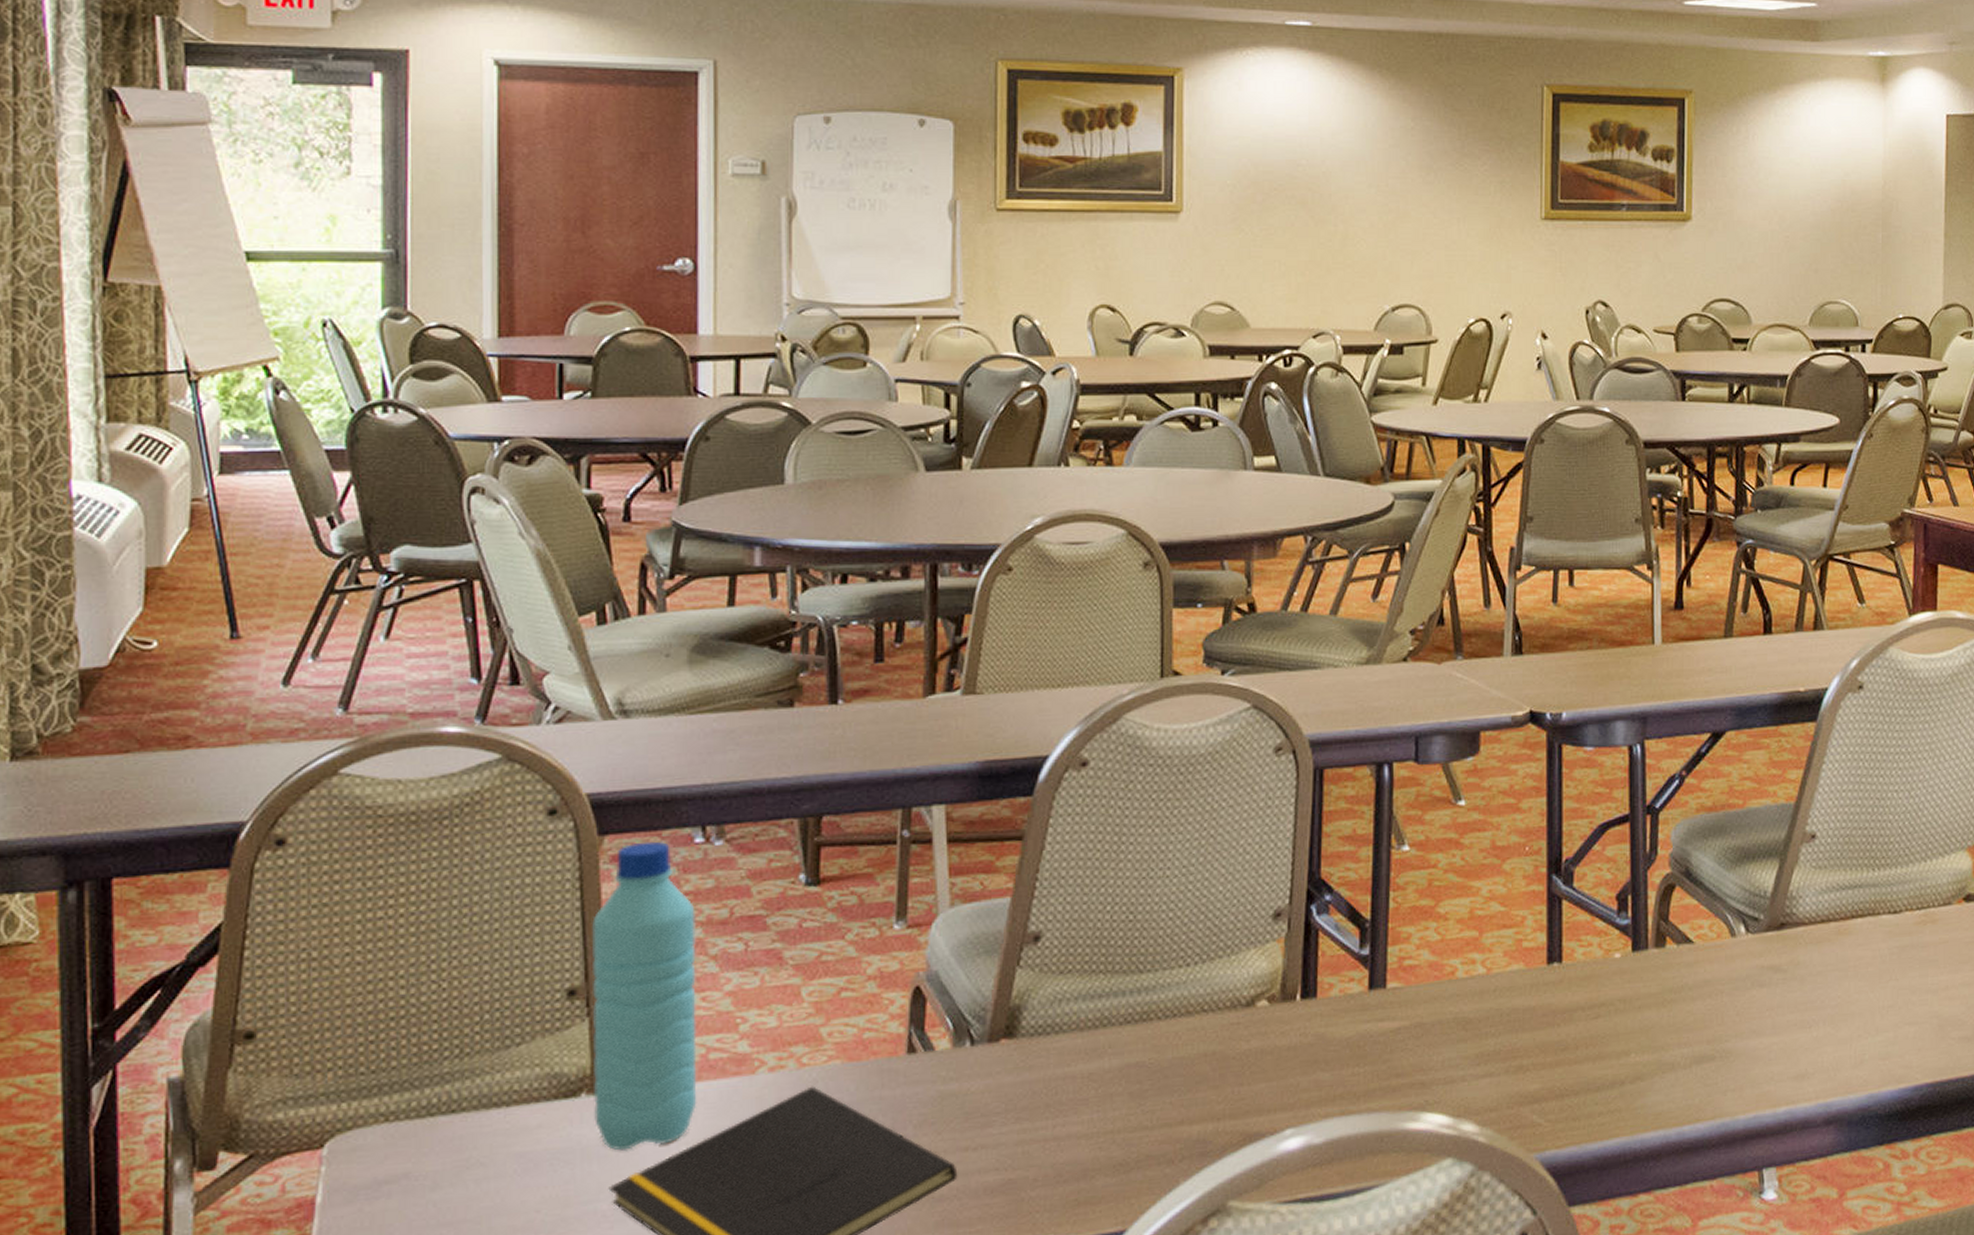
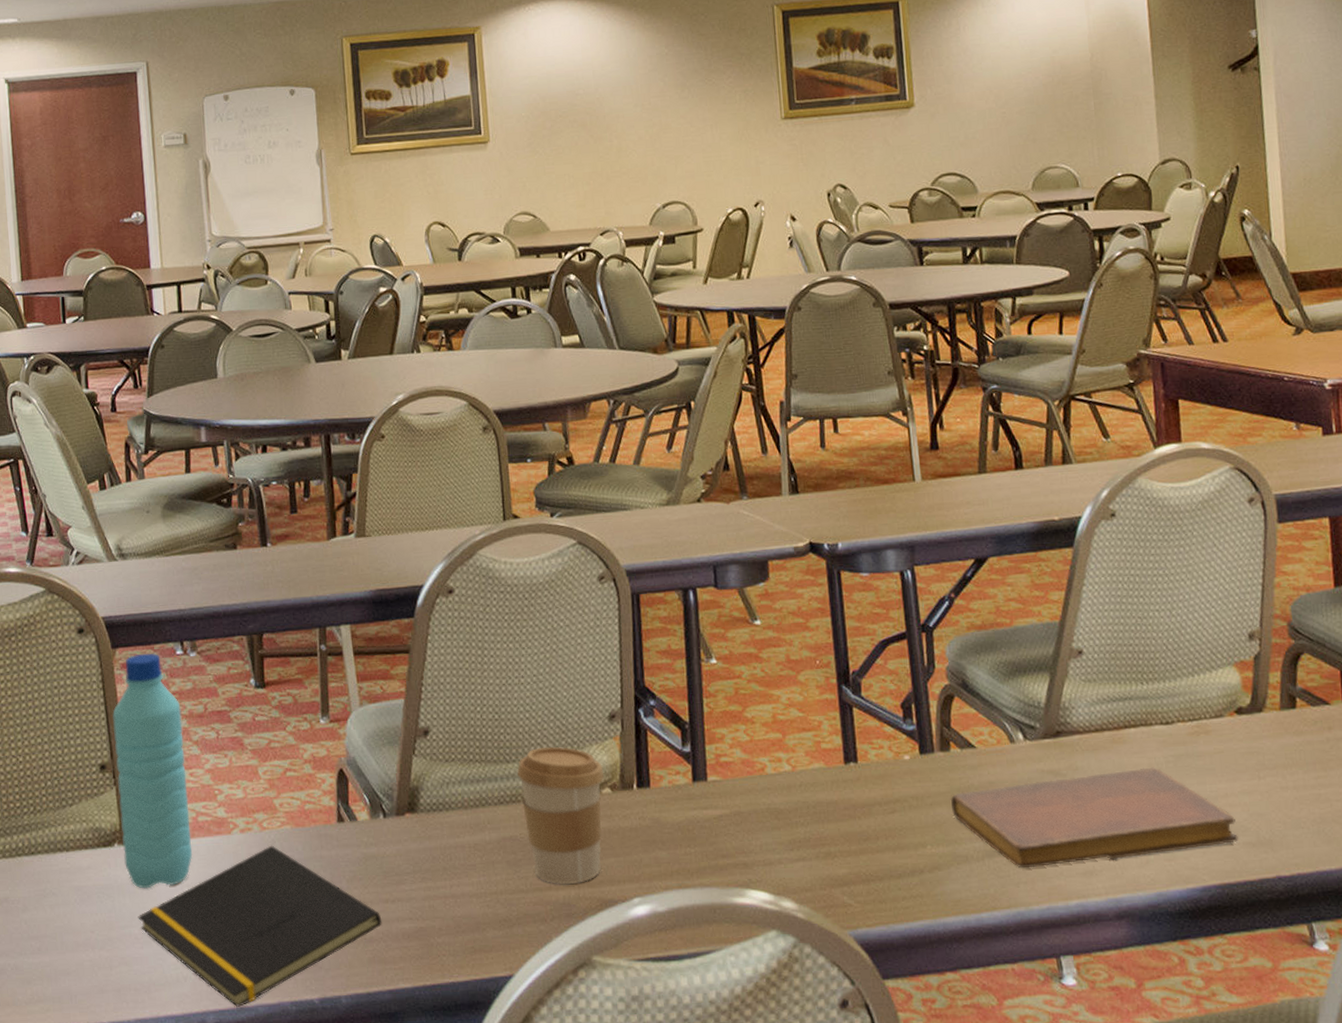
coffee cup: none [1152,952,1262,1118] -> present [517,747,605,884]
notebook: none [1661,960,1954,1075] -> present [950,767,1238,869]

